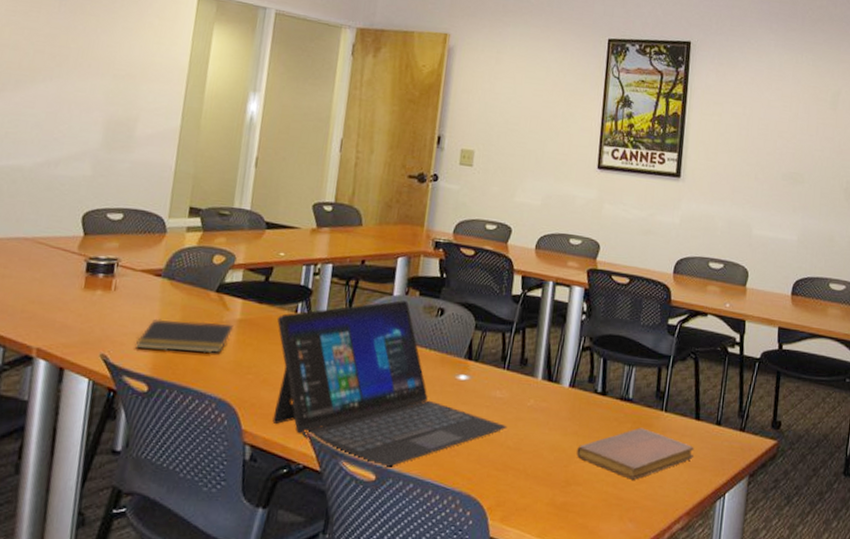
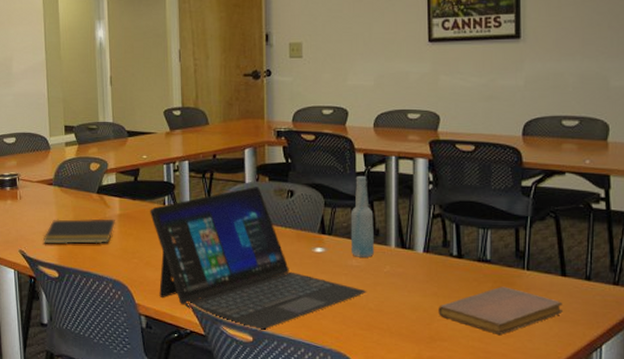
bottle: none [496,298,525,389] -> present [350,175,375,258]

